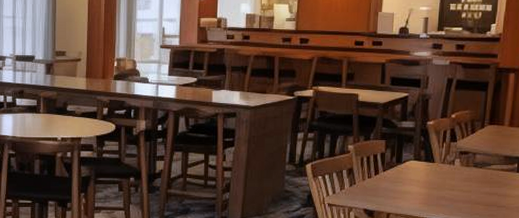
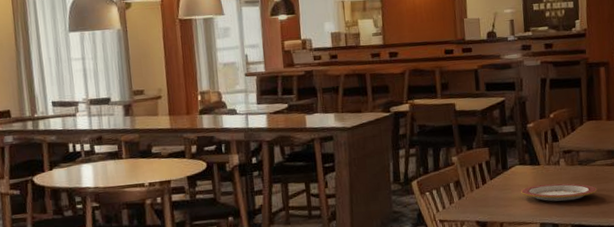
plate: none [412,182,489,200] -> present [521,183,598,202]

